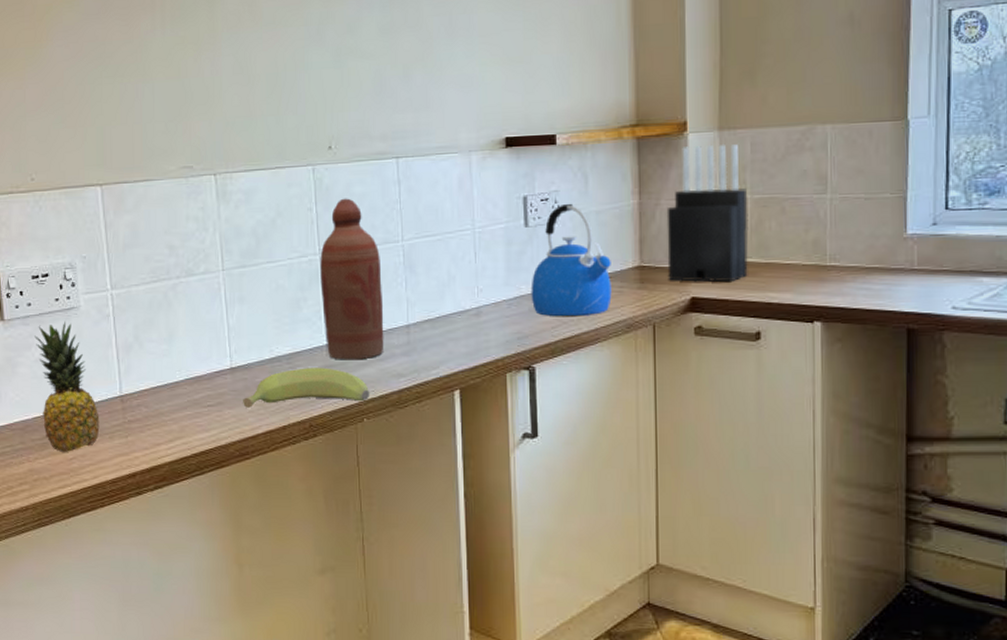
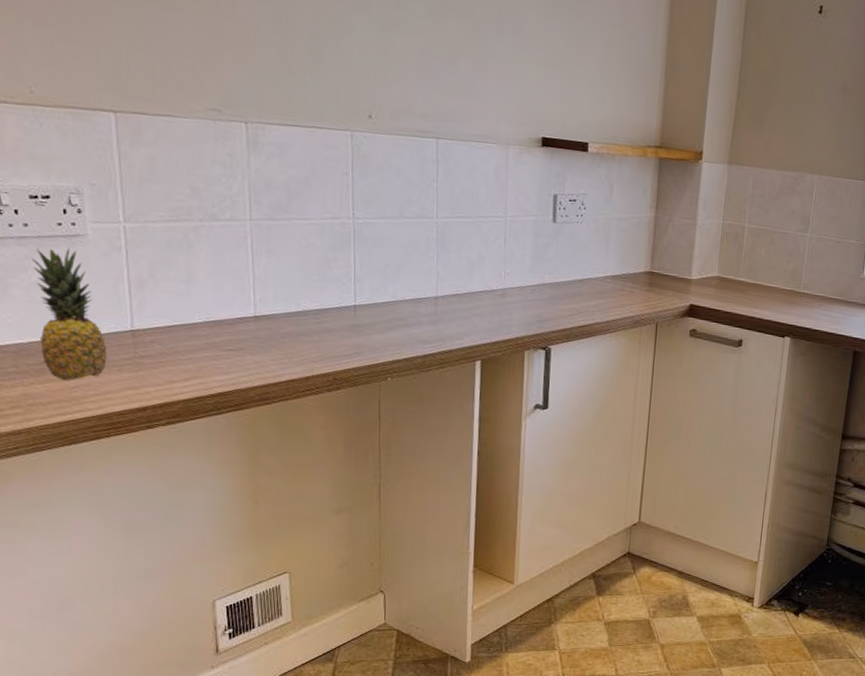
banana: present [243,367,370,408] -> none [266,324,396,362]
bottle: present [320,198,384,360] -> none [352,168,414,324]
kettle: present [531,203,612,317] -> none [552,207,626,309]
knife block: present [666,143,749,283] -> none [672,173,745,296]

